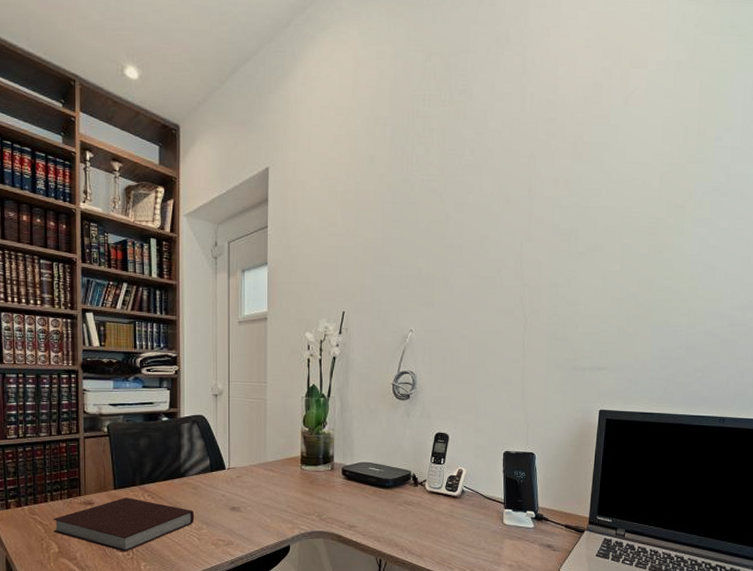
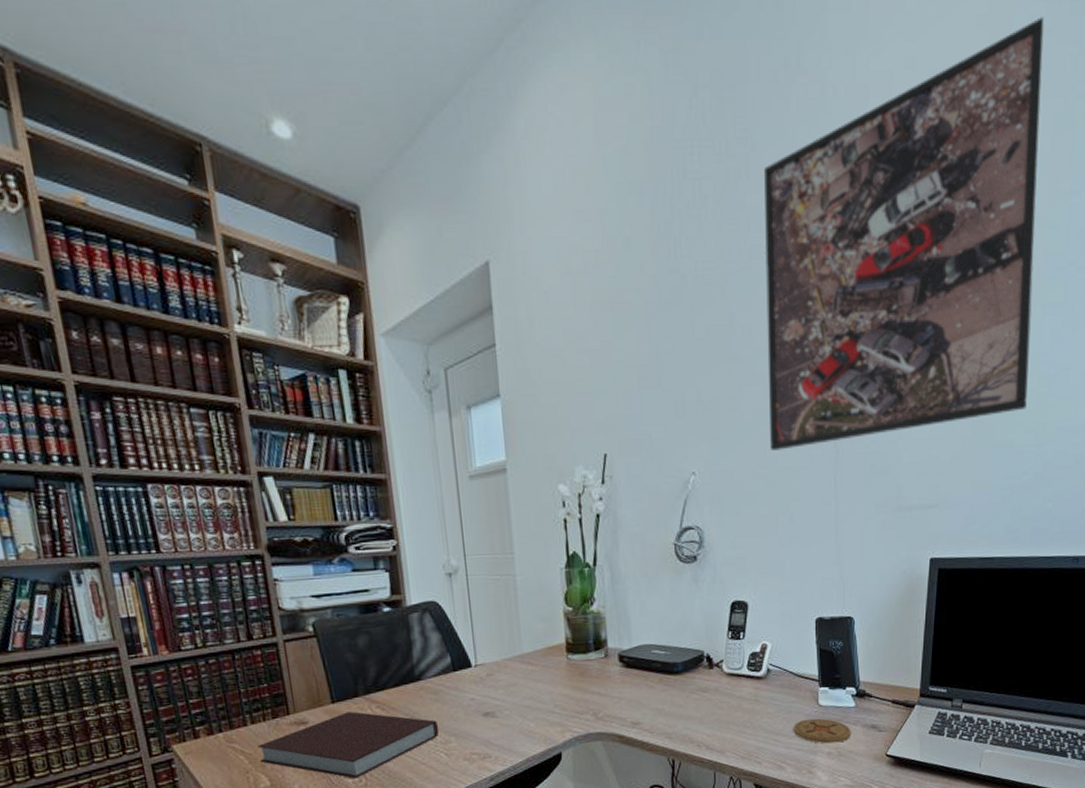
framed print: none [473,15,694,317] -> present [763,17,1046,451]
coaster: none [481,535,530,557] -> present [793,718,851,744]

